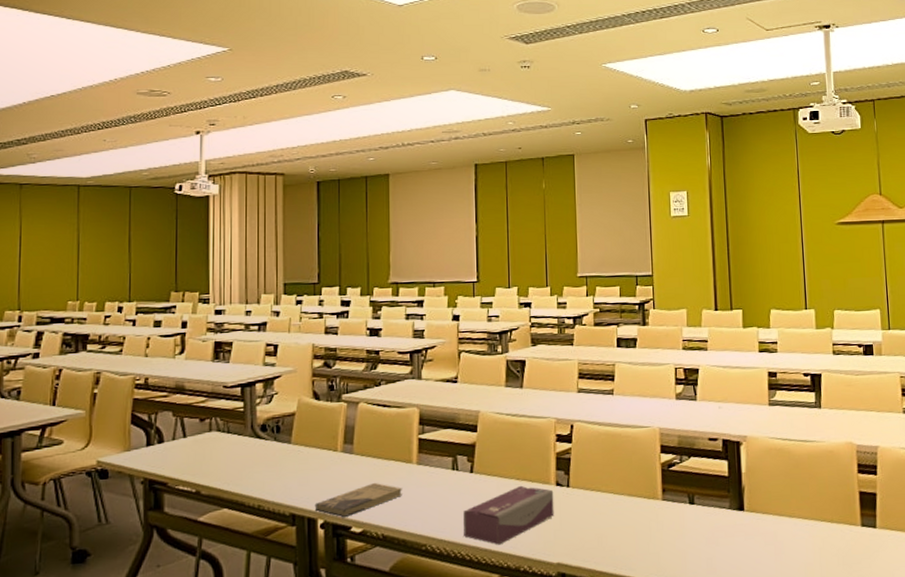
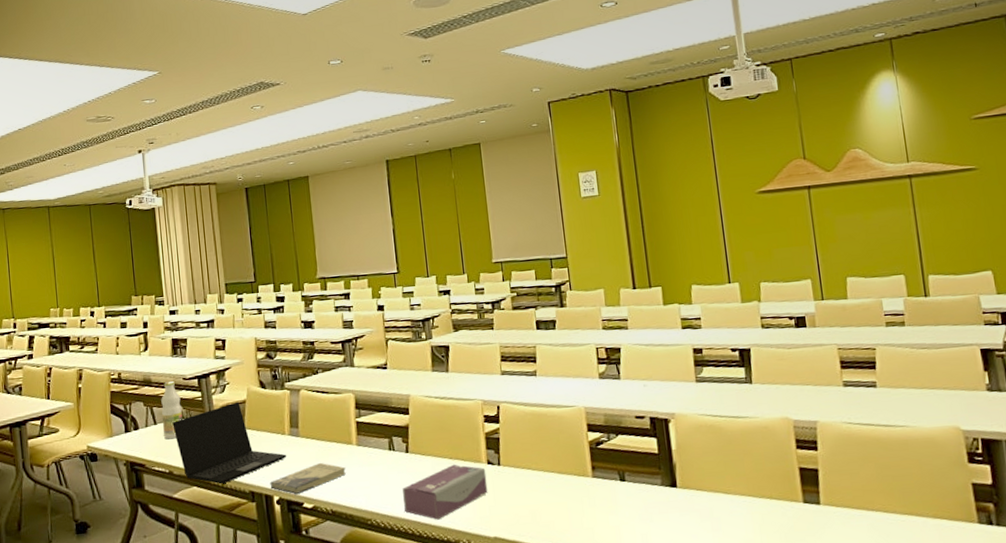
bottle: none [194,389,218,455] -> present [161,381,182,440]
laptop: none [205,414,337,506] -> present [172,402,287,484]

